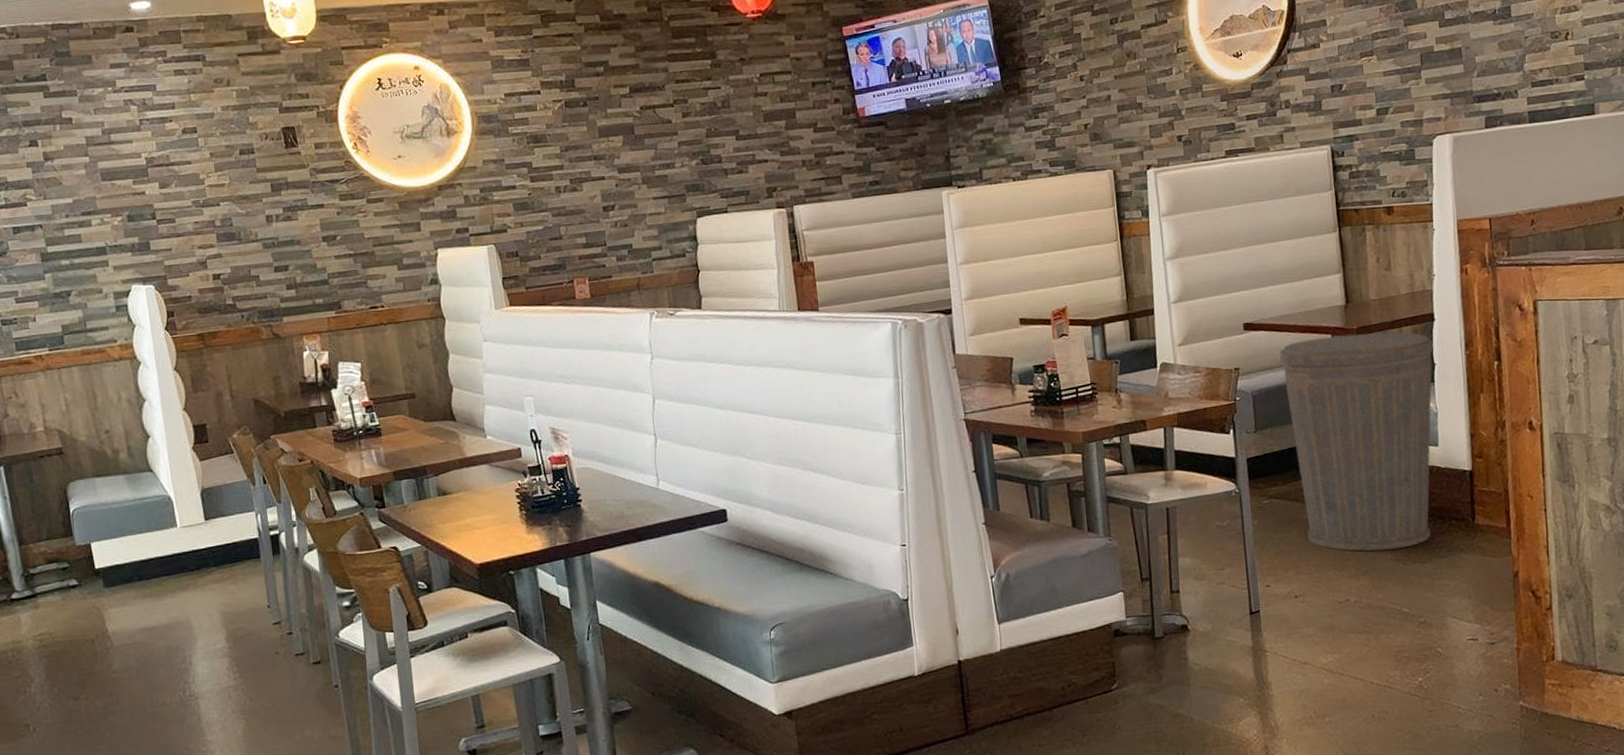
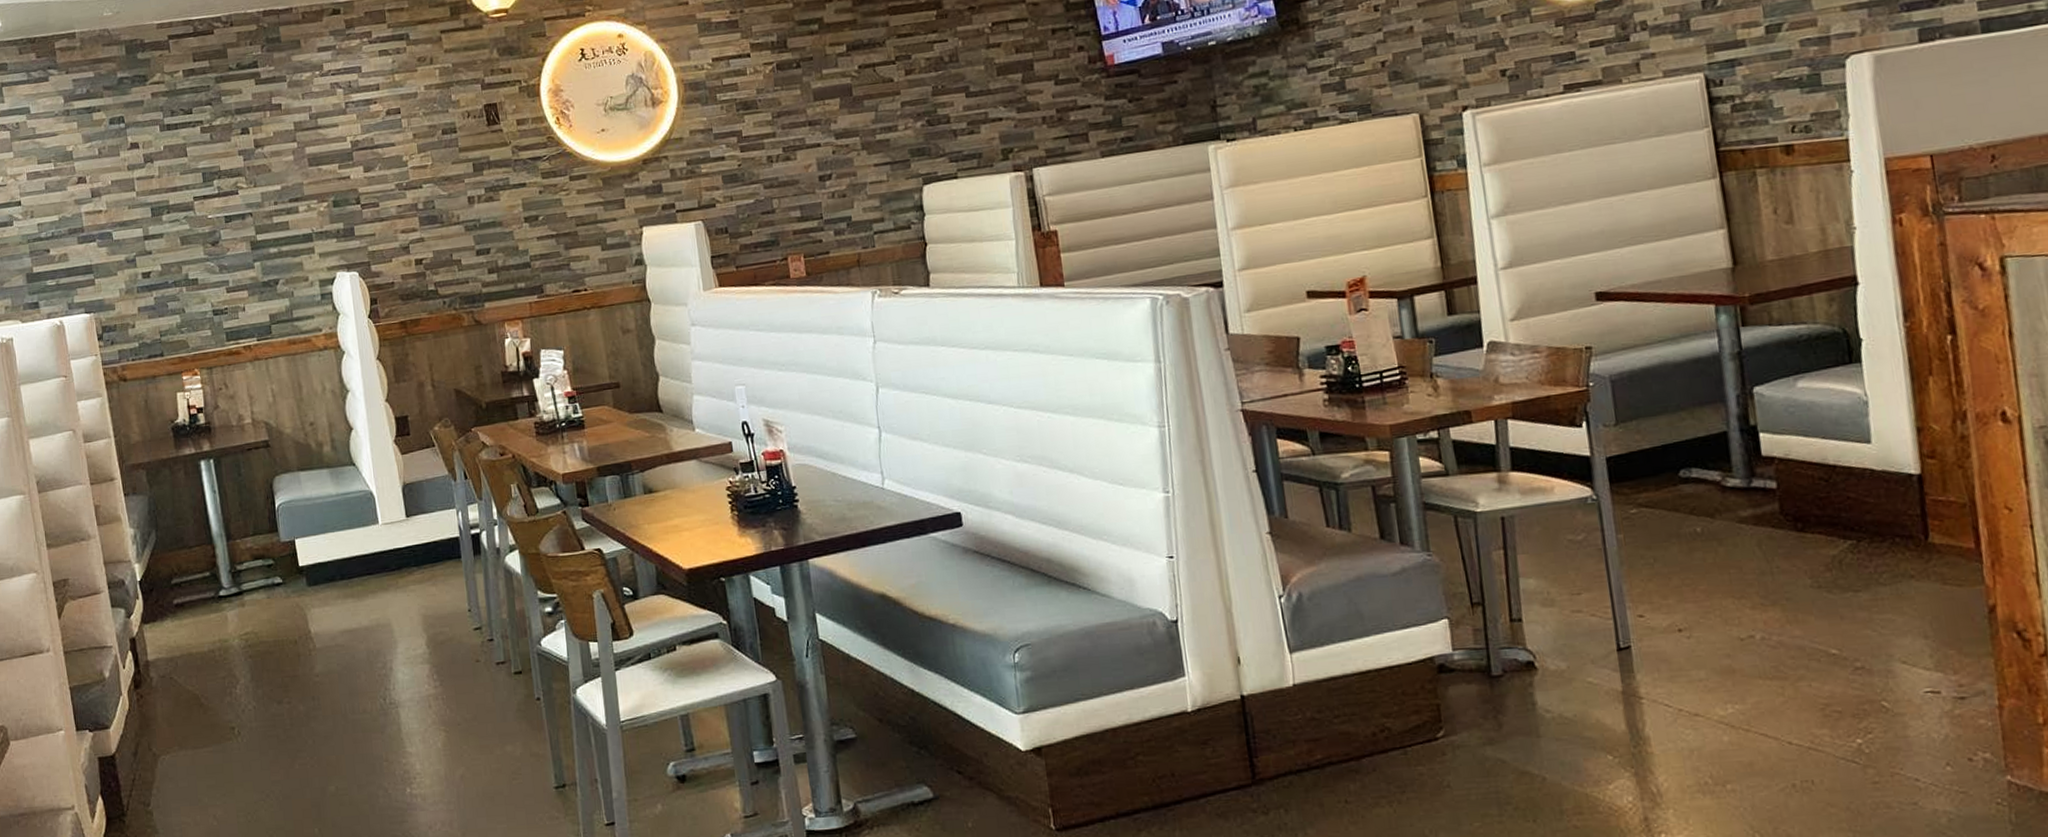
trash can: present [1278,331,1434,552] -> none [1644,299,1866,576]

